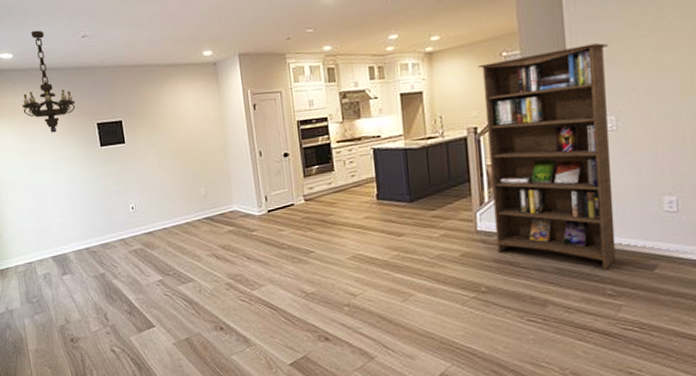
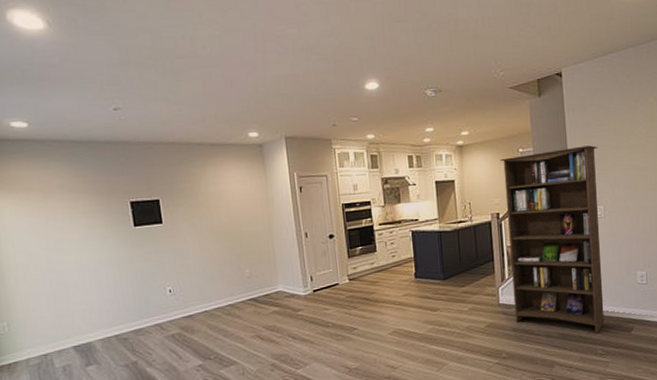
chandelier: present [22,30,75,133] -> none [39,98,105,211]

